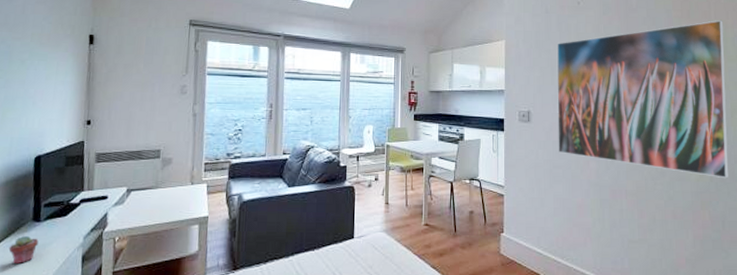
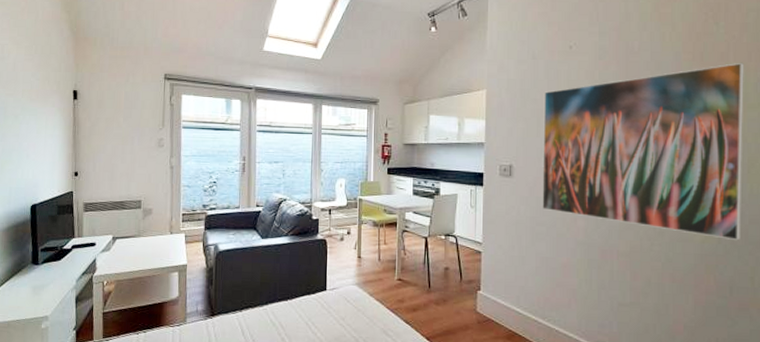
potted succulent: present [8,235,39,265] -> none [13,276,38,303]

